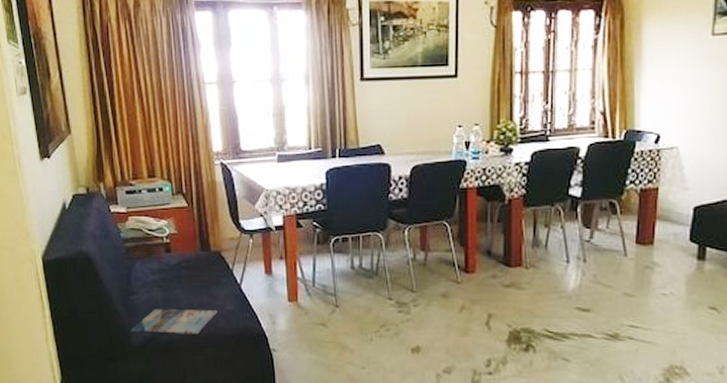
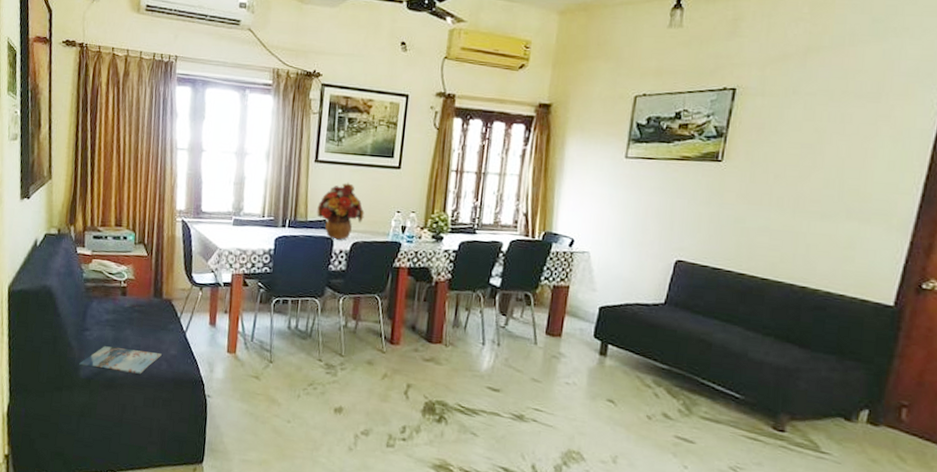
flower arrangement: none [369,99,422,165] -> present [317,182,365,240]

